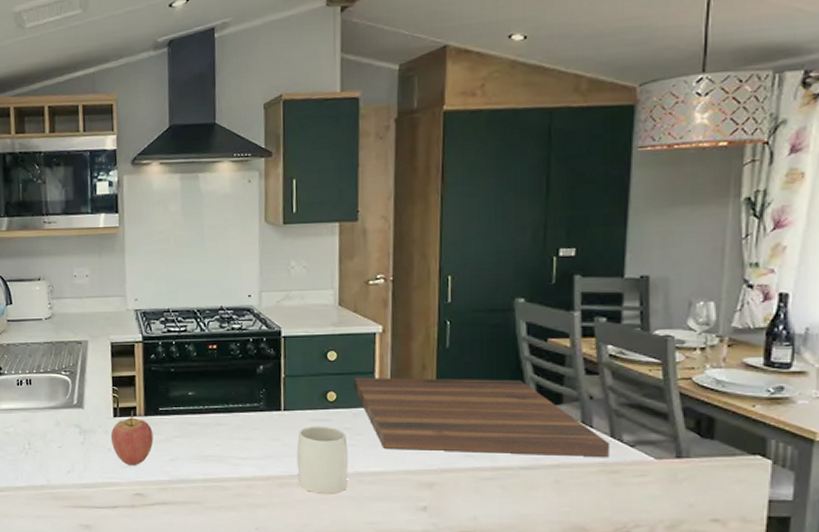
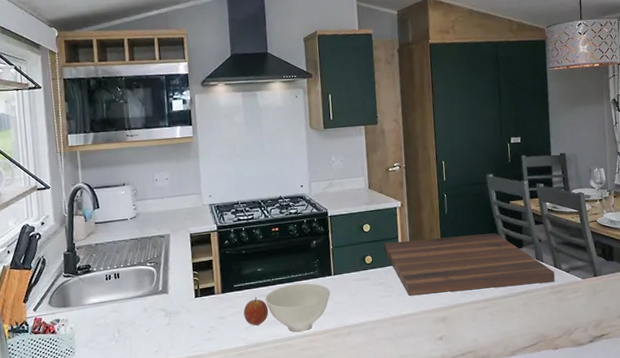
fruit: present [110,410,154,465] -> none [193,289,231,338]
fruit: none [169,425,199,459] -> present [243,297,269,326]
bowl: none [196,415,279,474] -> present [265,283,331,333]
mug: present [296,426,348,495] -> none [345,283,385,340]

